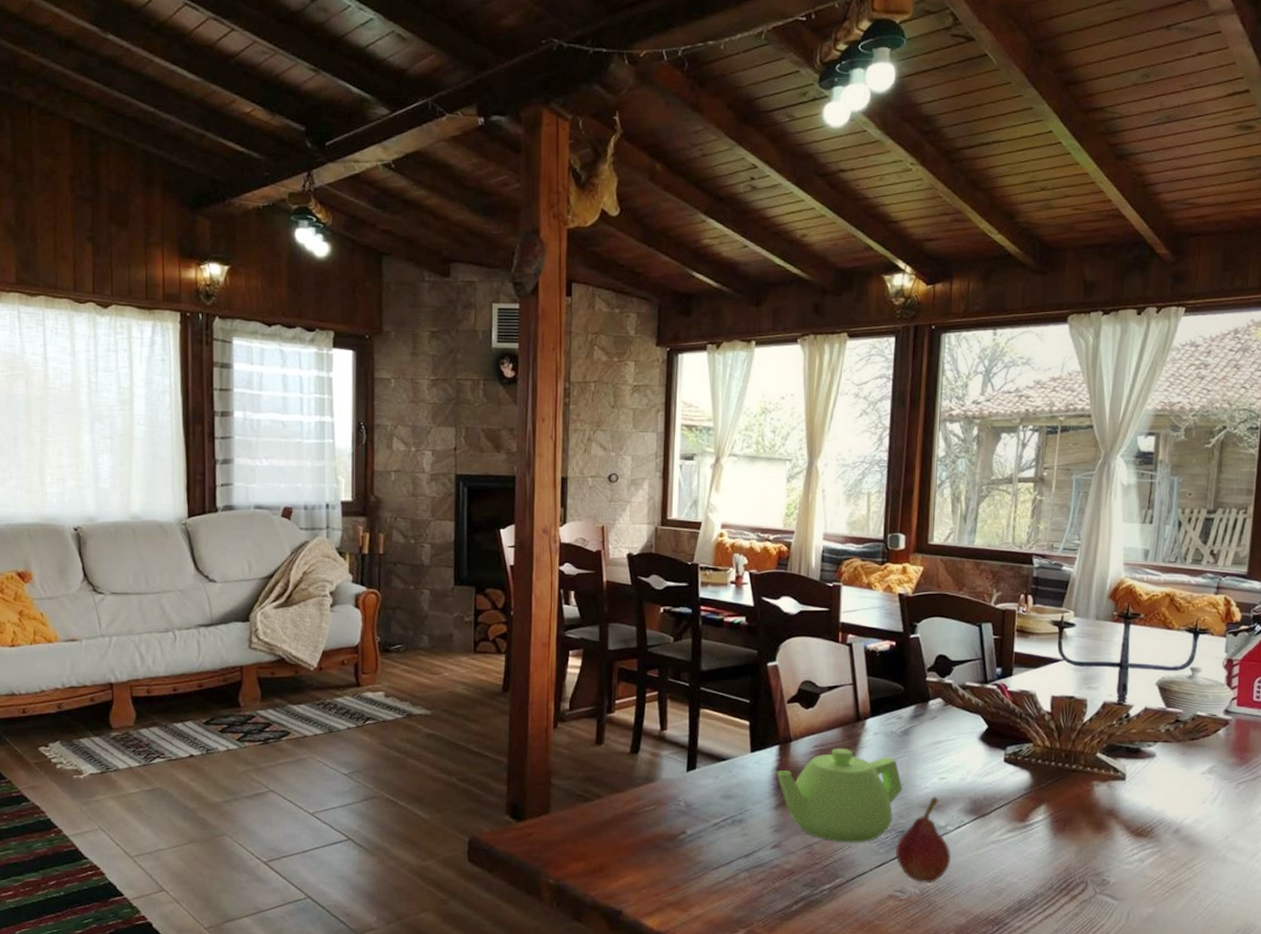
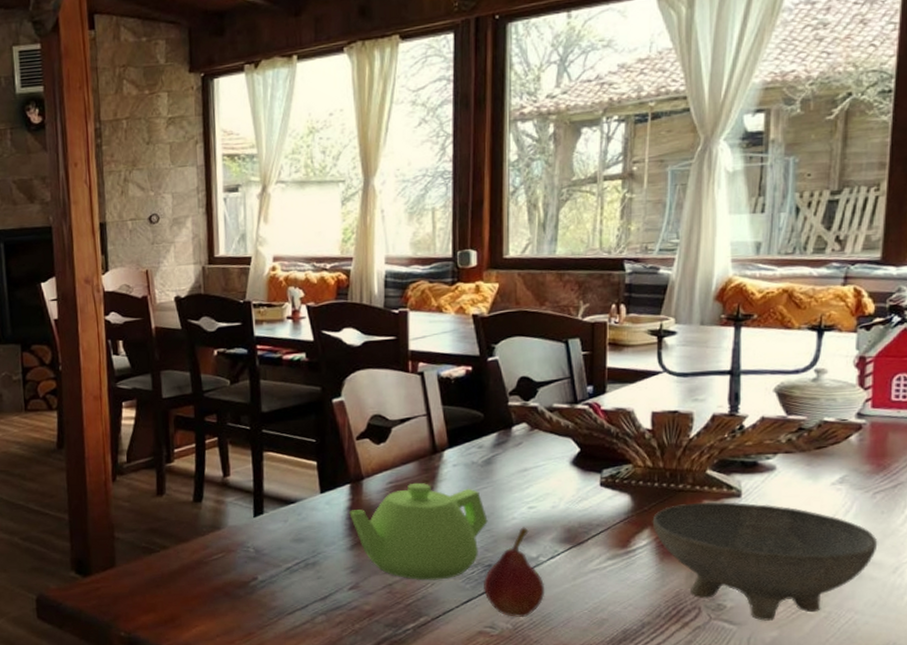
bowl: none [1048,784,1240,897] -> present [652,502,878,621]

